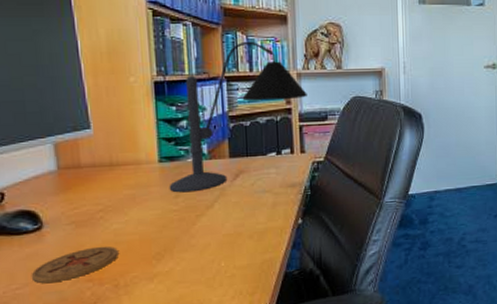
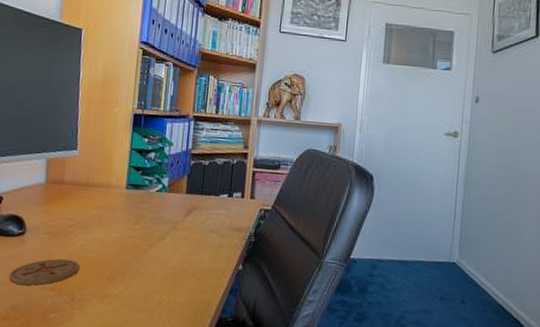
desk lamp: present [169,41,307,193] -> none [130,85,264,221]

